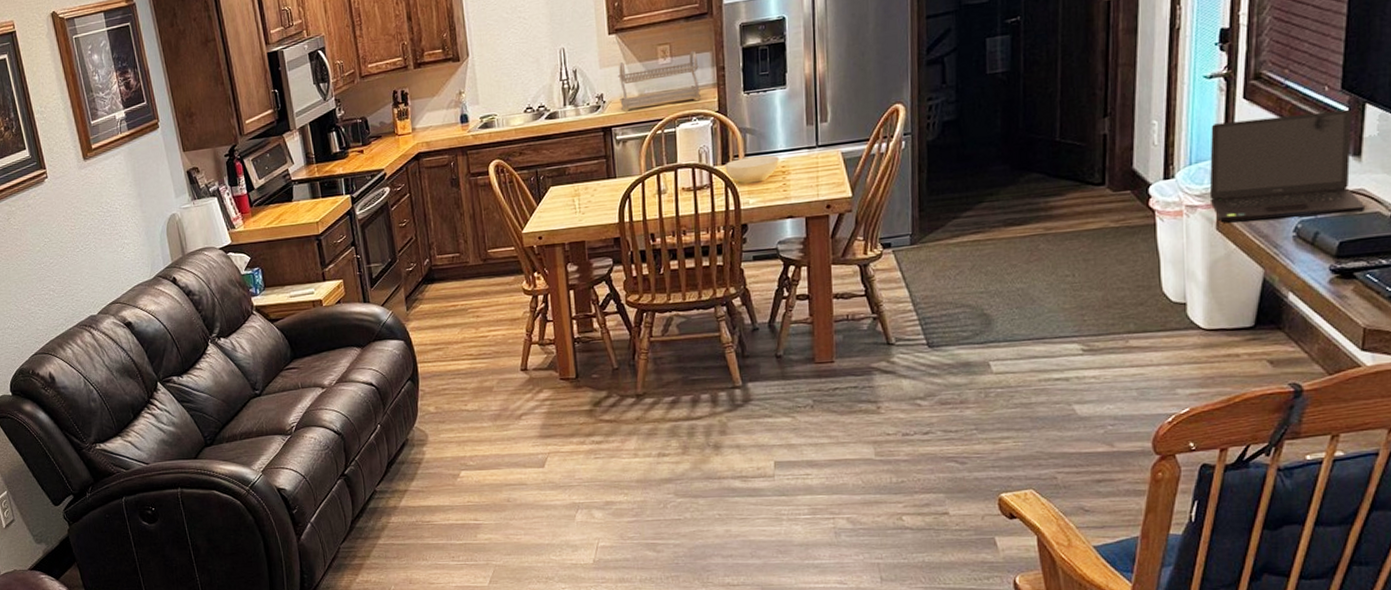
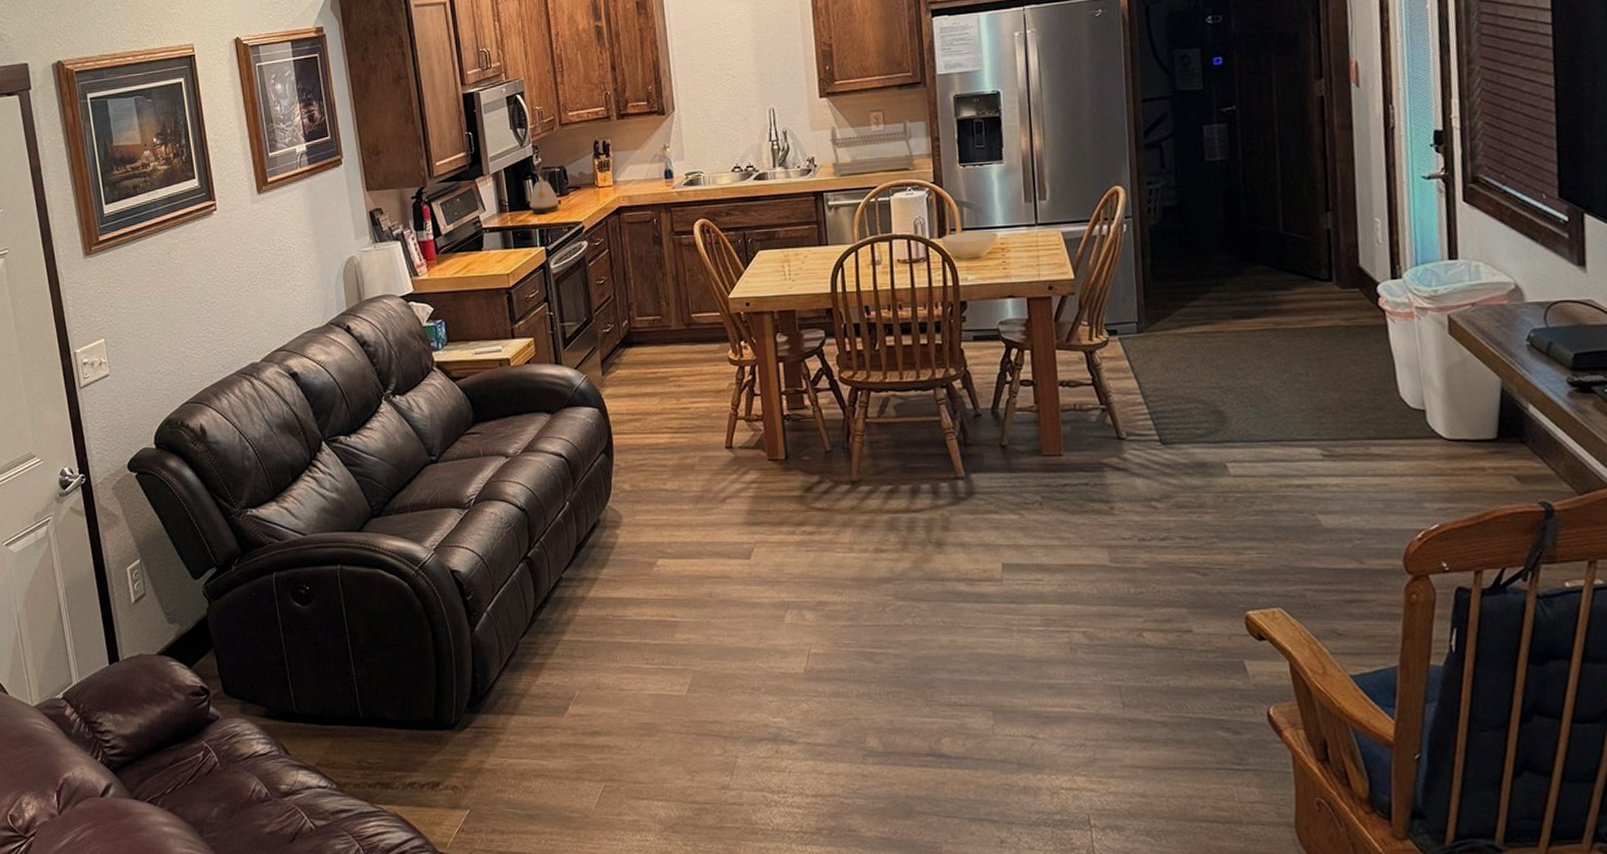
kettle: none [334,119,363,165] -> present [529,167,560,215]
laptop: present [1209,109,1366,222] -> none [1433,218,1597,327]

